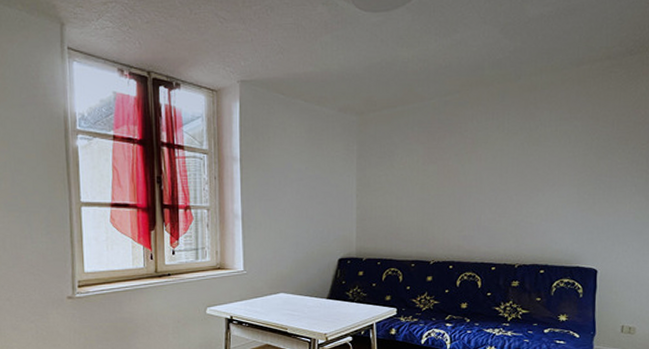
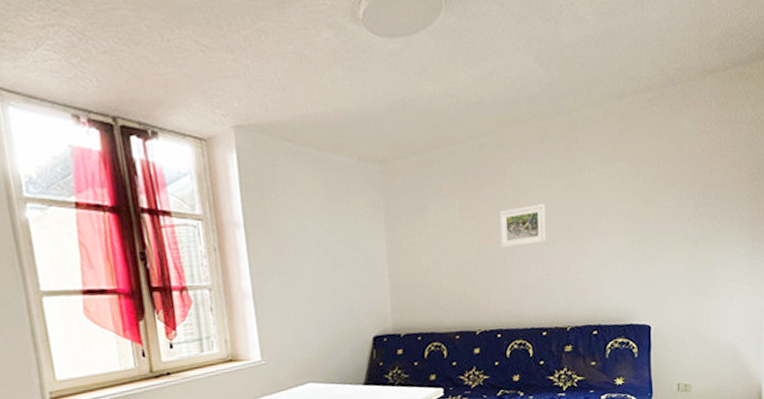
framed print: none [457,155,502,191] -> present [499,204,547,249]

